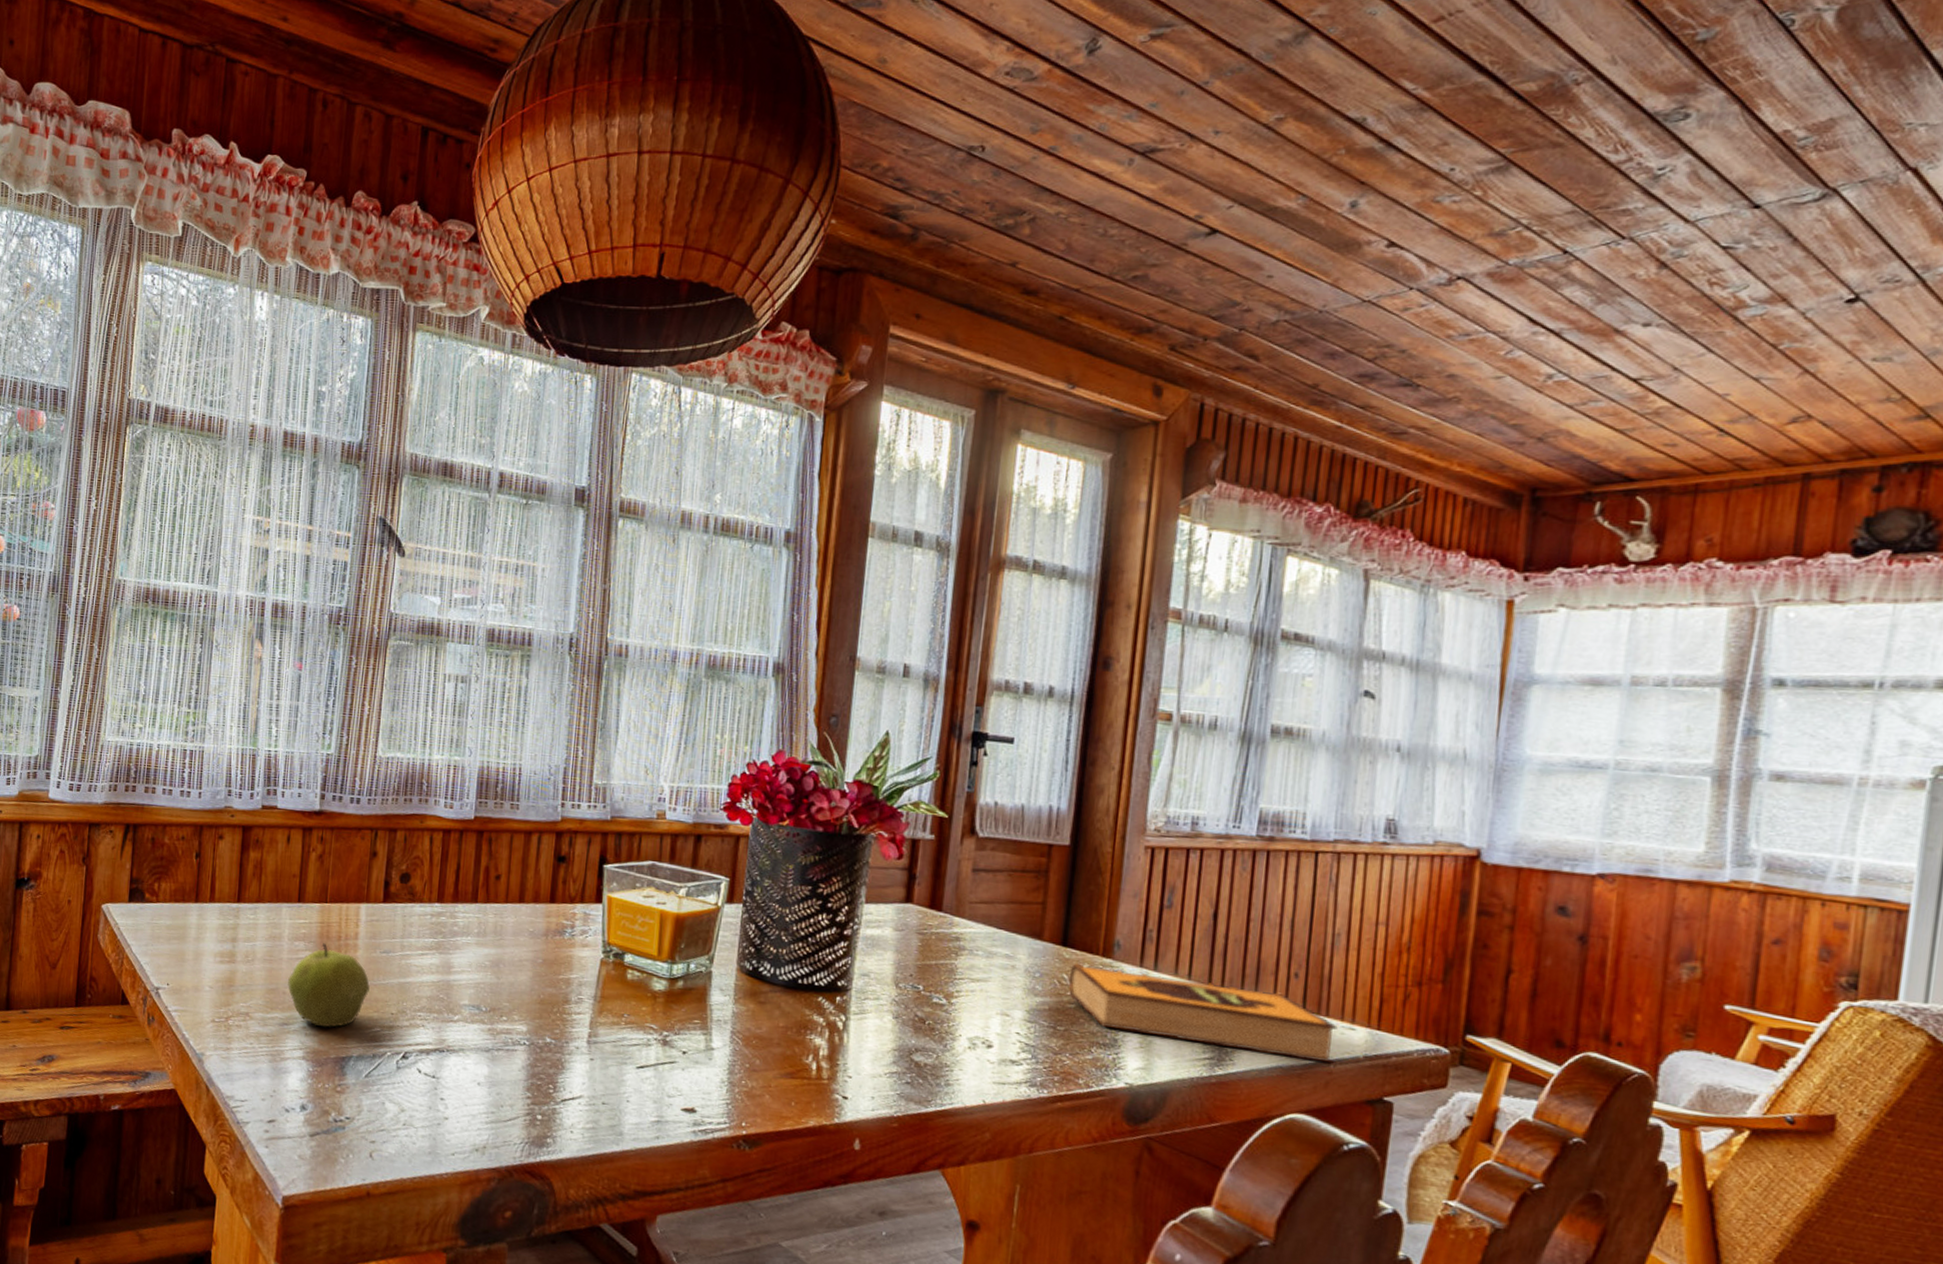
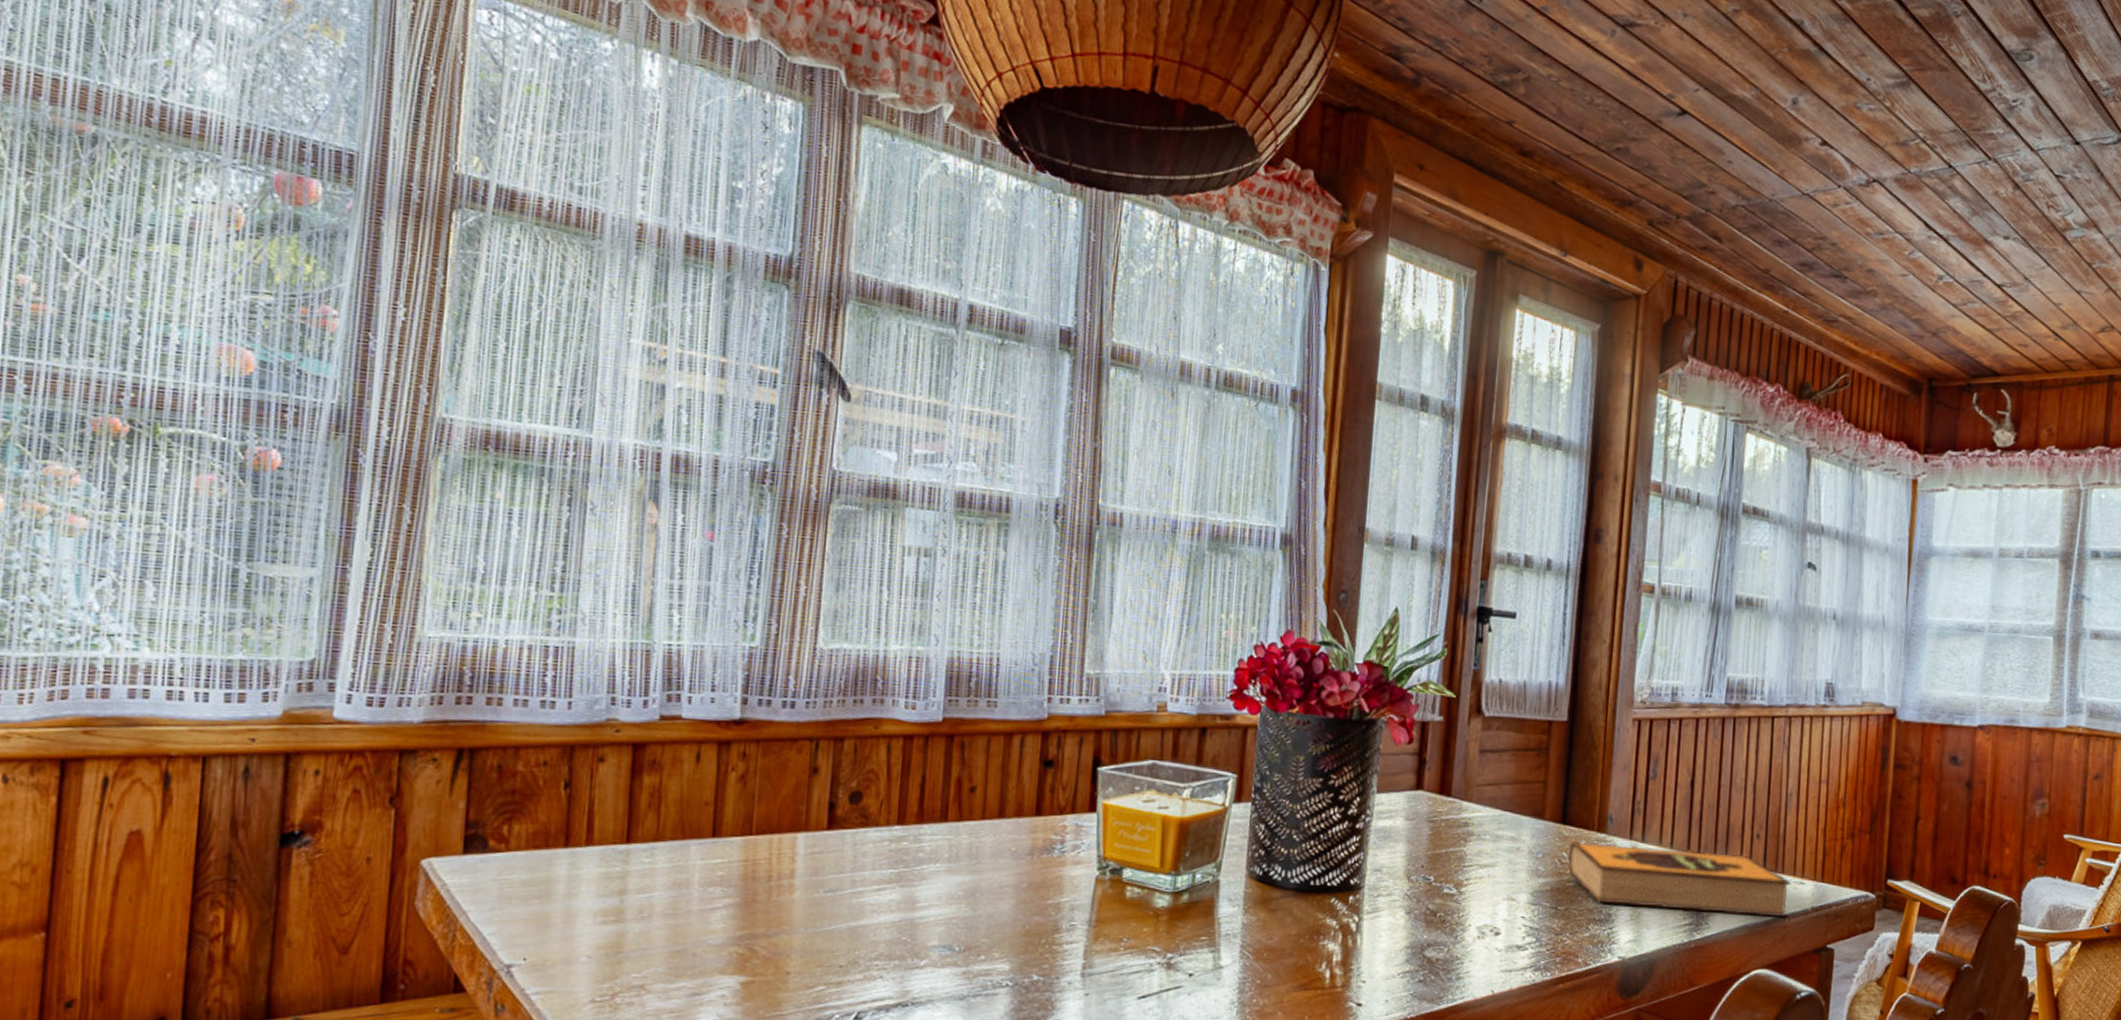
apple: present [288,943,370,1028] -> none [699,886,811,993]

